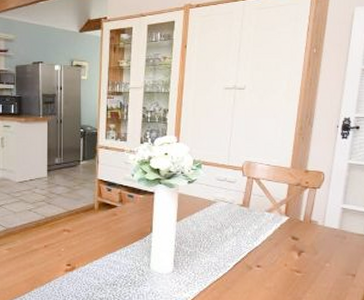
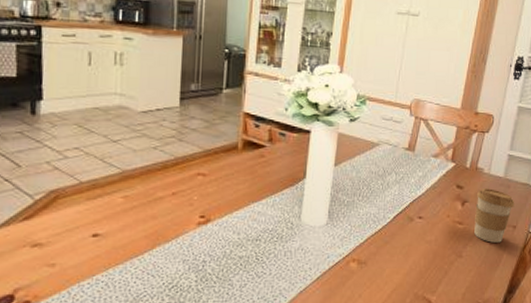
coffee cup: none [312,239,352,290] -> present [474,188,515,243]

